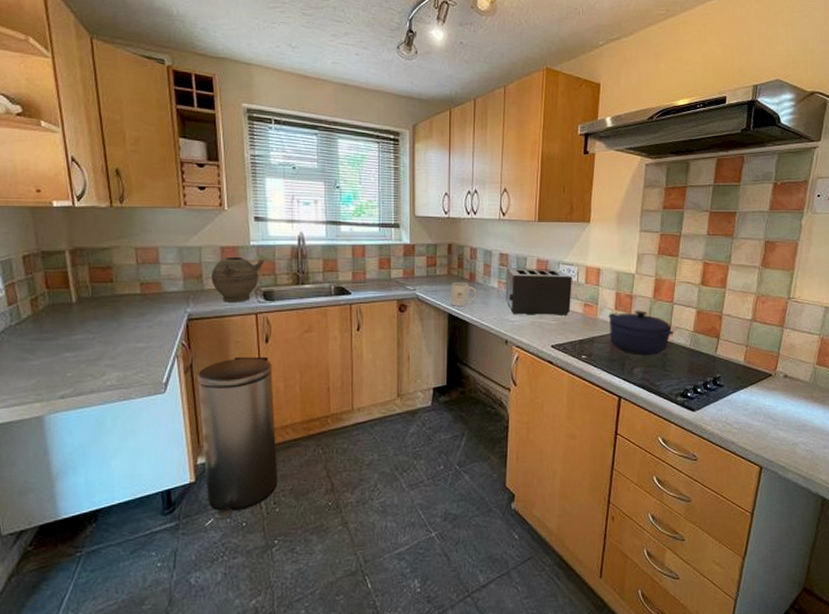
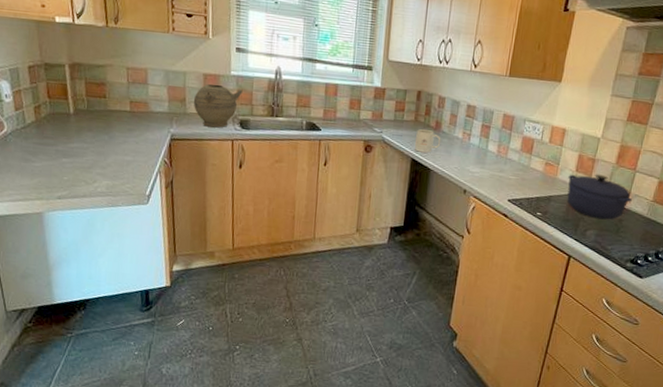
pedal bin: present [198,356,278,519] -> none [176,178,244,322]
toaster: present [505,268,572,315] -> none [468,120,537,172]

